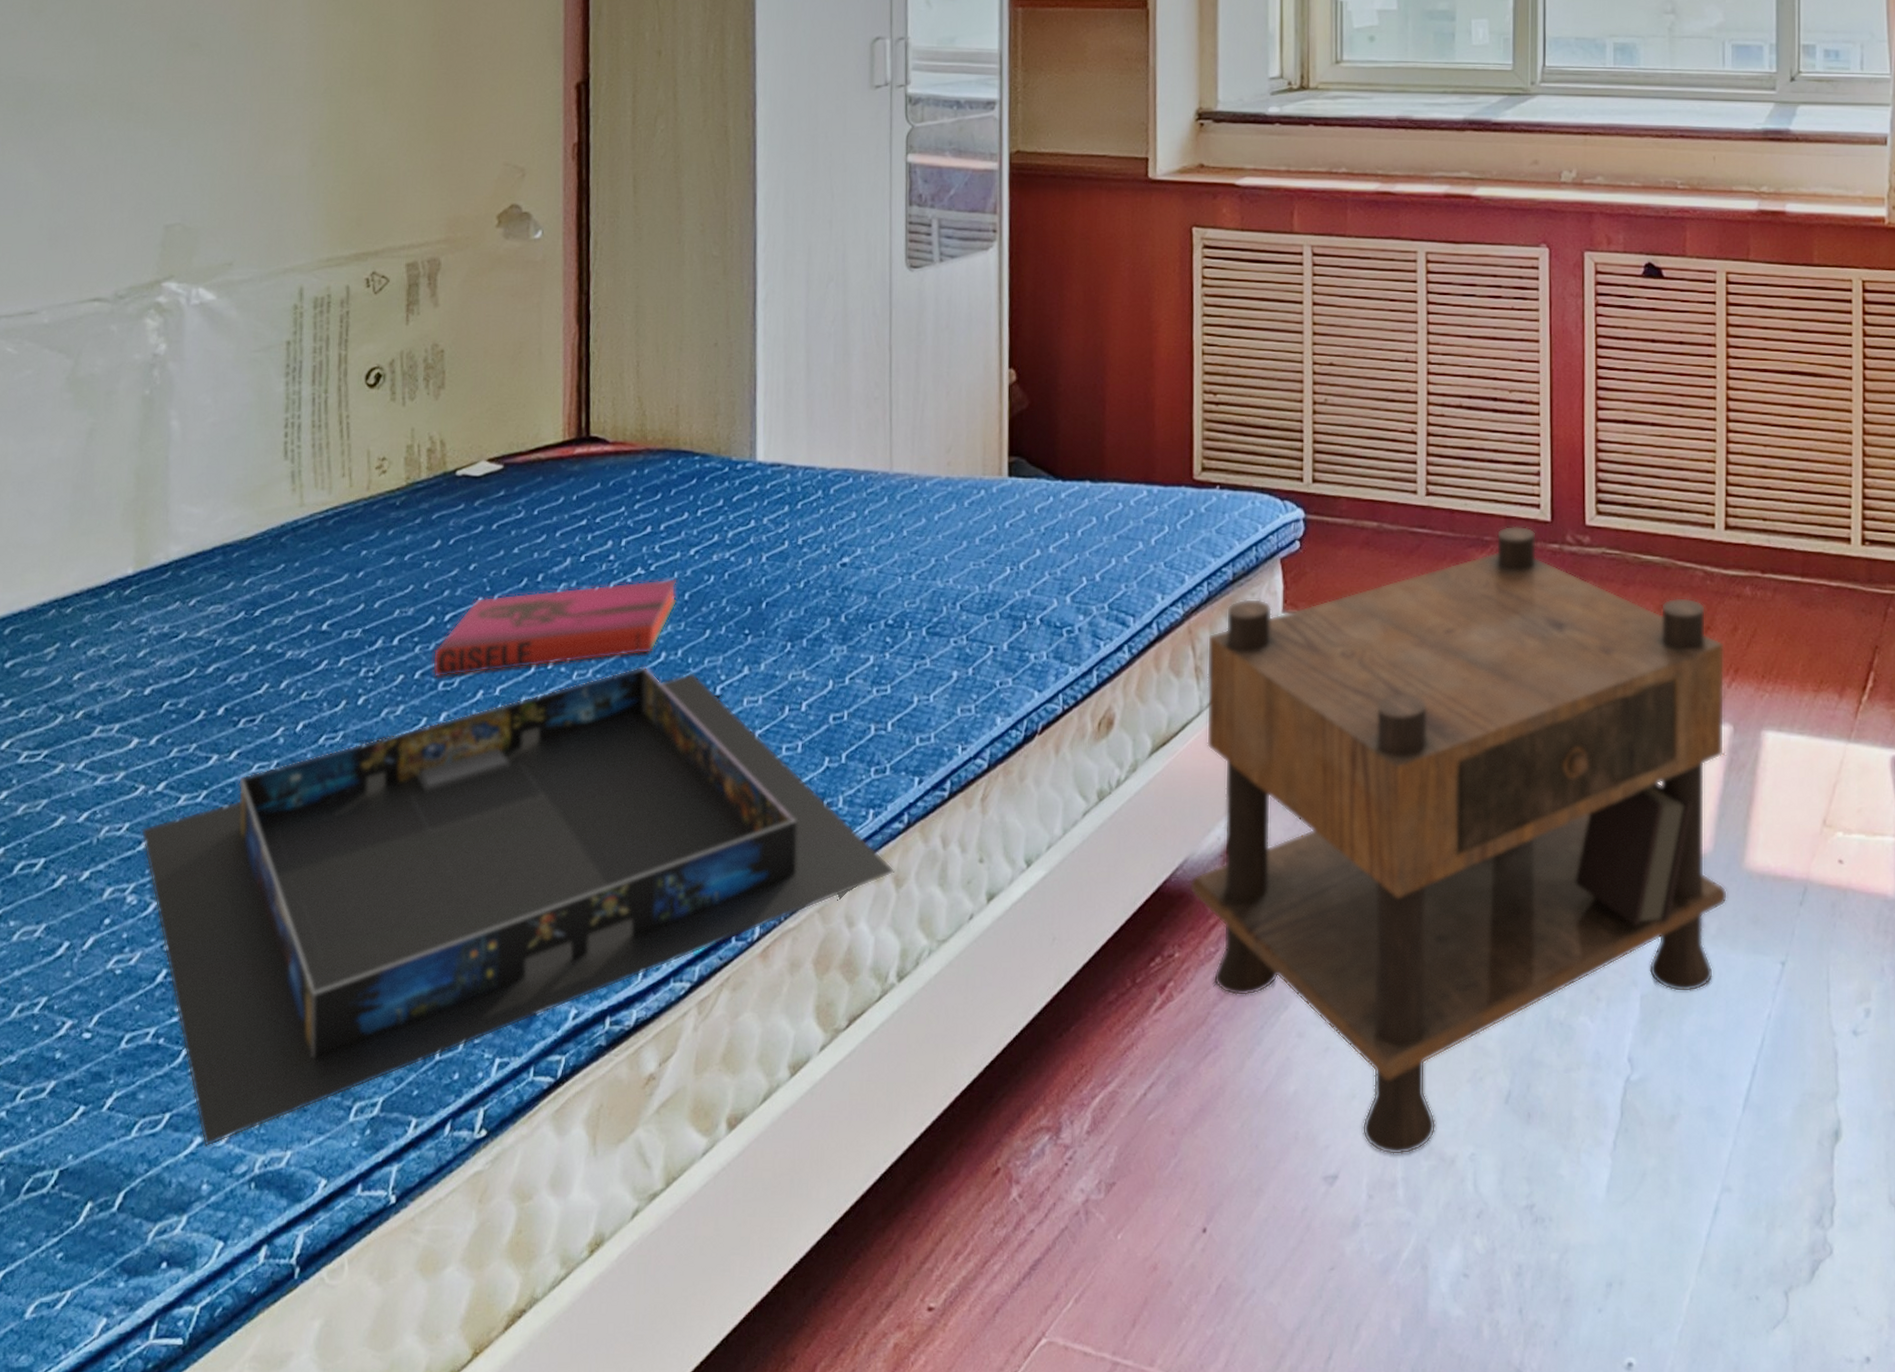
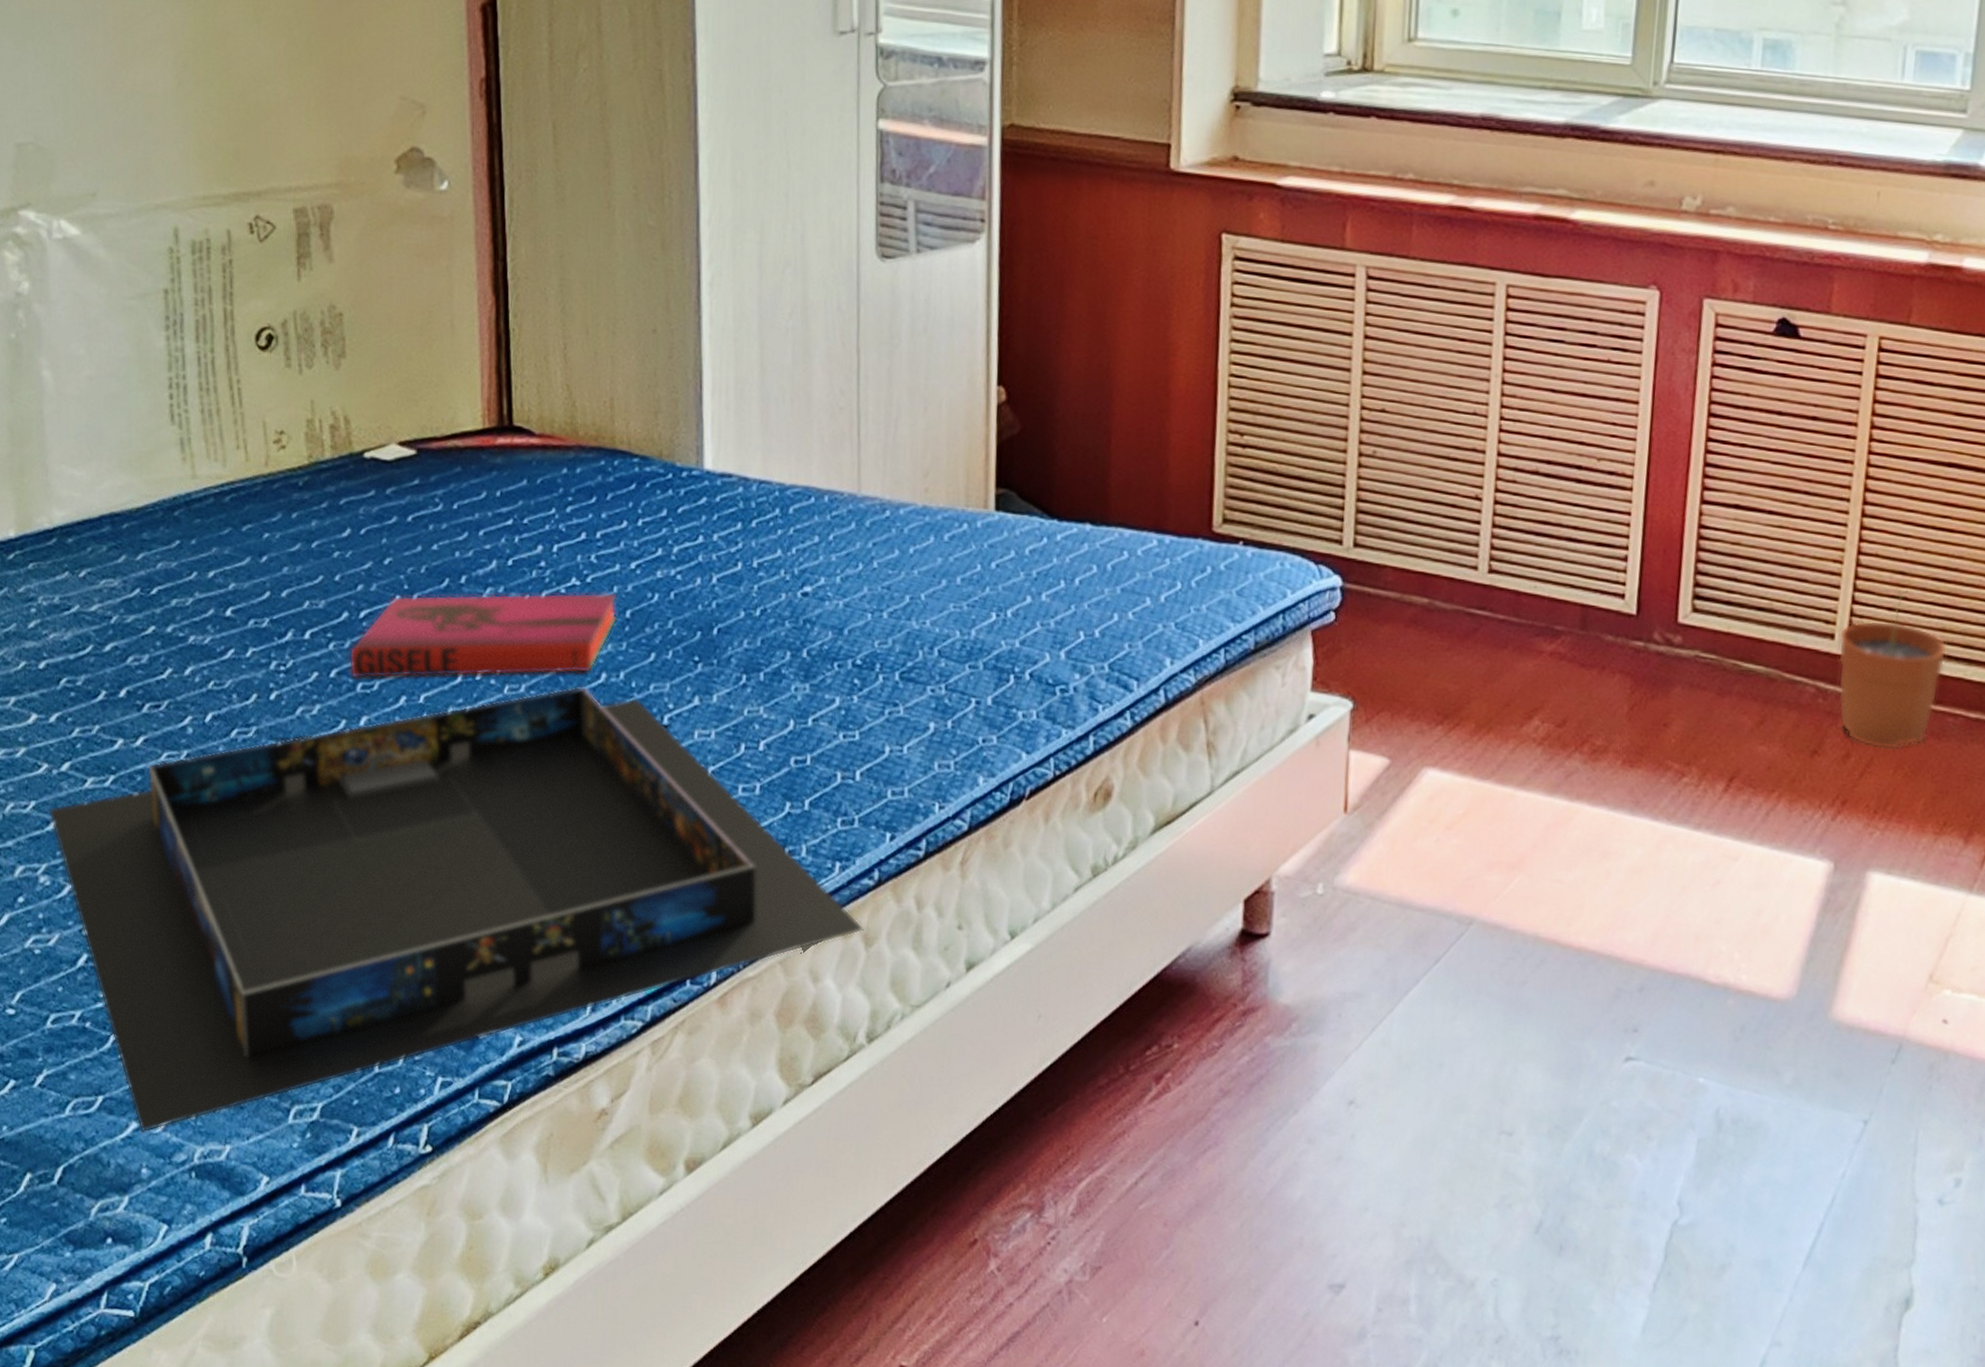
nightstand: present [1190,525,1728,1156] -> none [1193,615,1833,1273]
plant pot: none [1718,481,1808,620] -> present [1837,590,1948,750]

